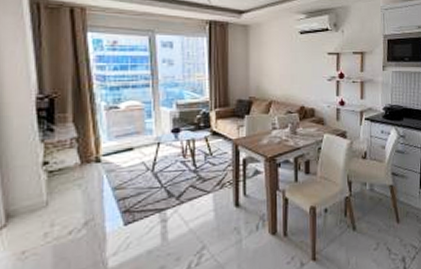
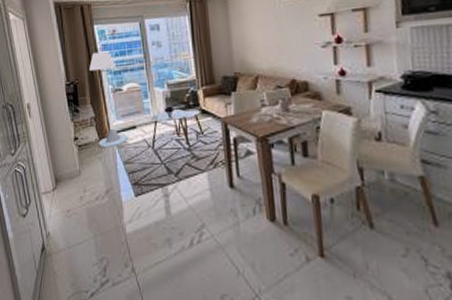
floor lamp: none [75,63,122,172] -> present [89,51,129,147]

